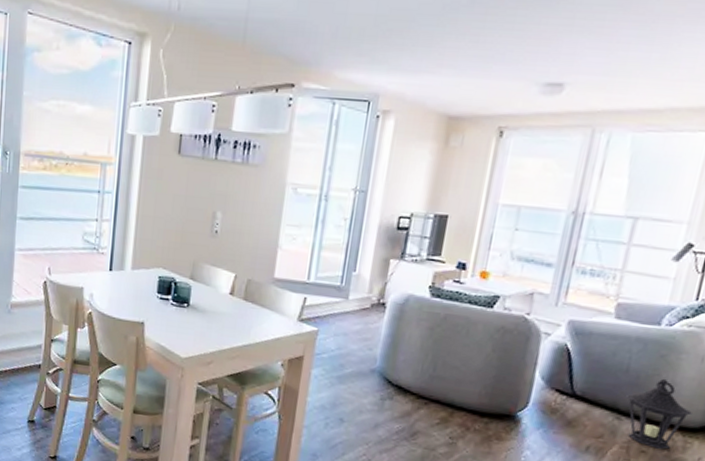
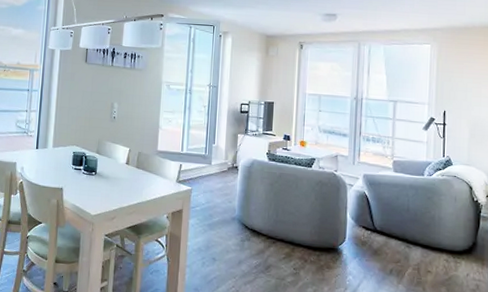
lantern: present [626,378,692,449] -> none [411,214,456,269]

